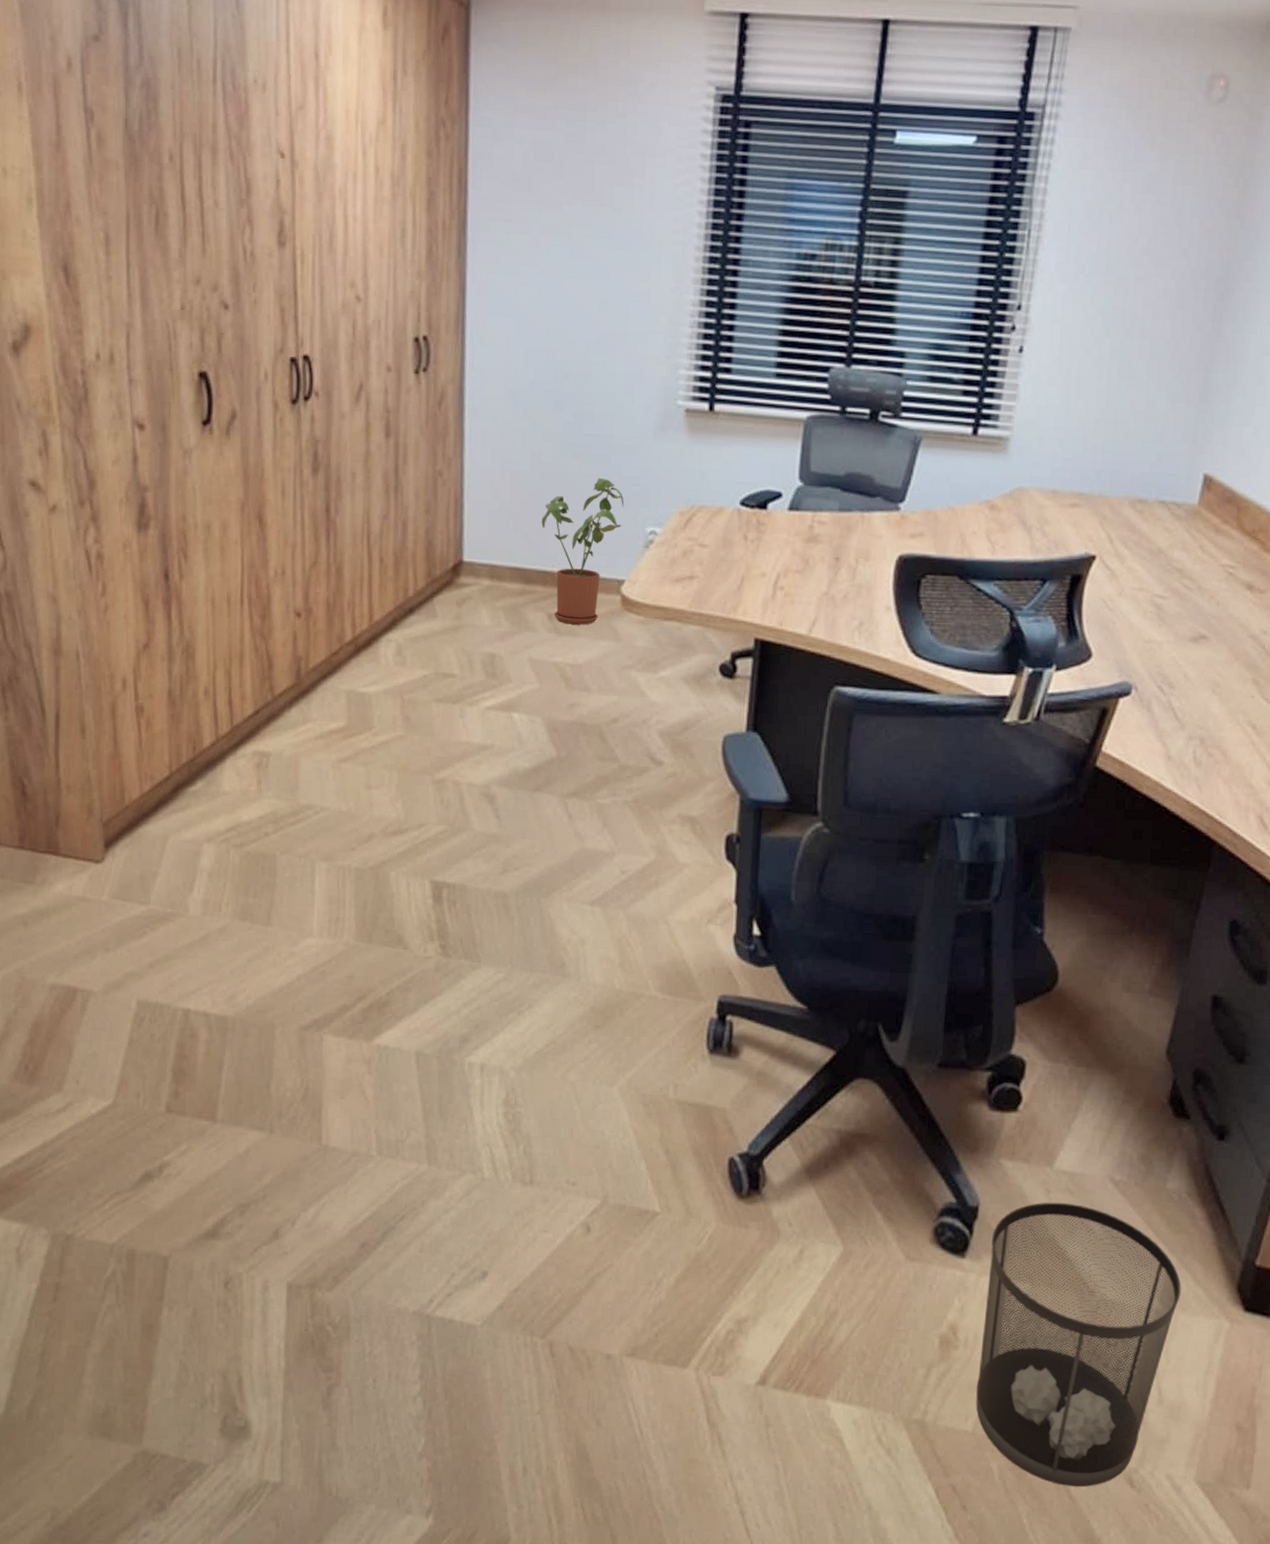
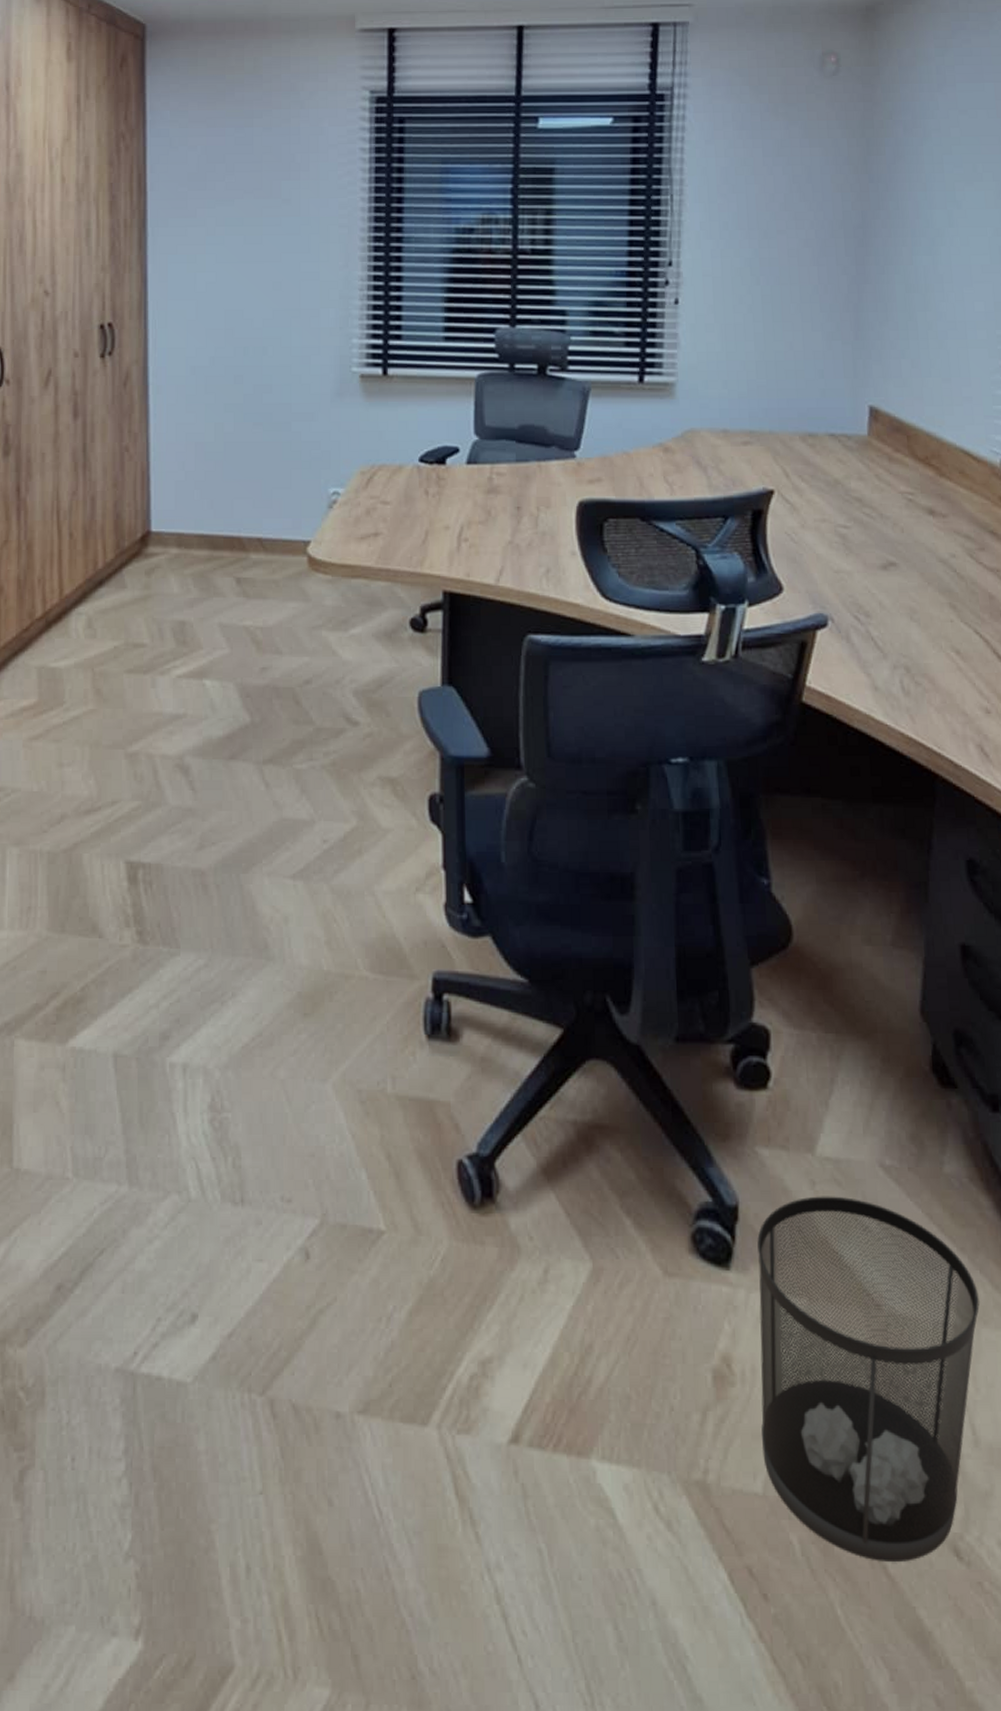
house plant: present [541,477,625,625] -> none [226,443,306,587]

